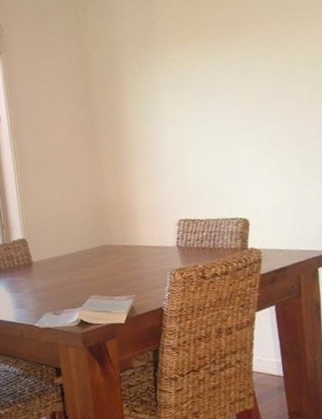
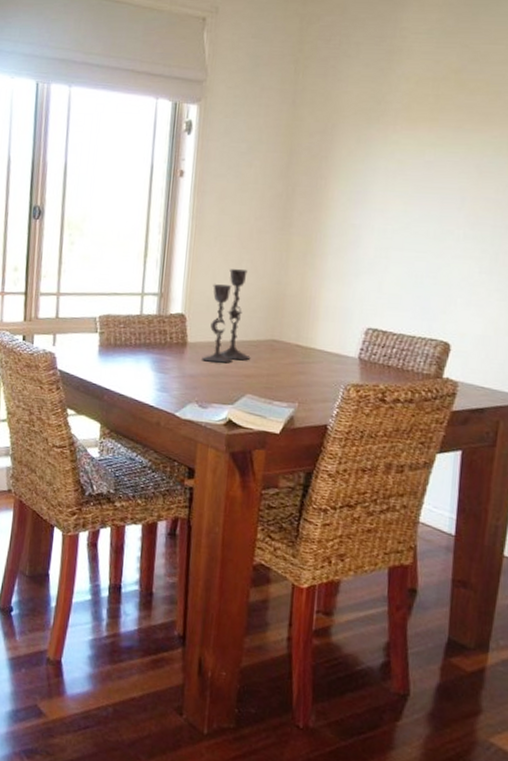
candlestick: none [44,191,88,276] -> present [202,269,251,364]

